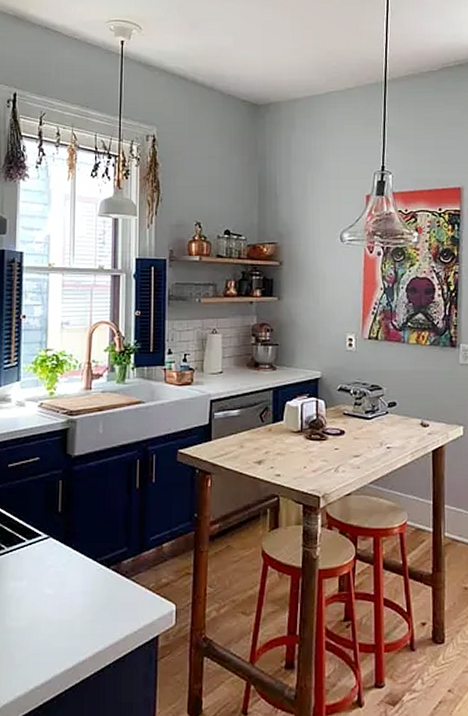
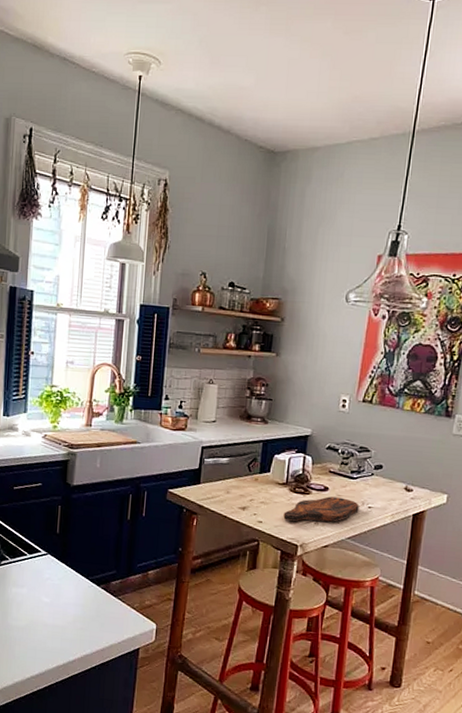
cutting board: none [301,440,378,472] -> present [283,496,359,522]

